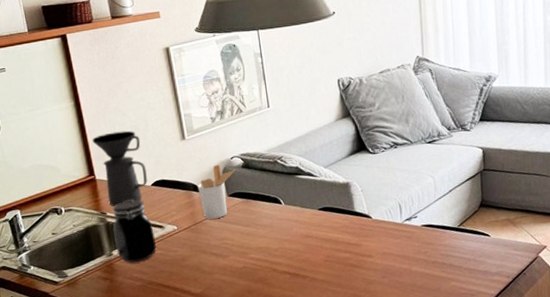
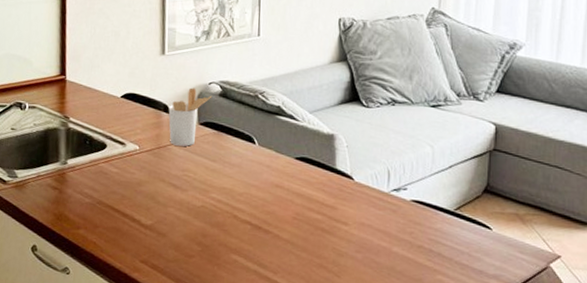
coffee maker: present [92,130,147,206] -> none [70,34,119,112]
jar: present [112,199,156,263] -> none [72,108,114,177]

